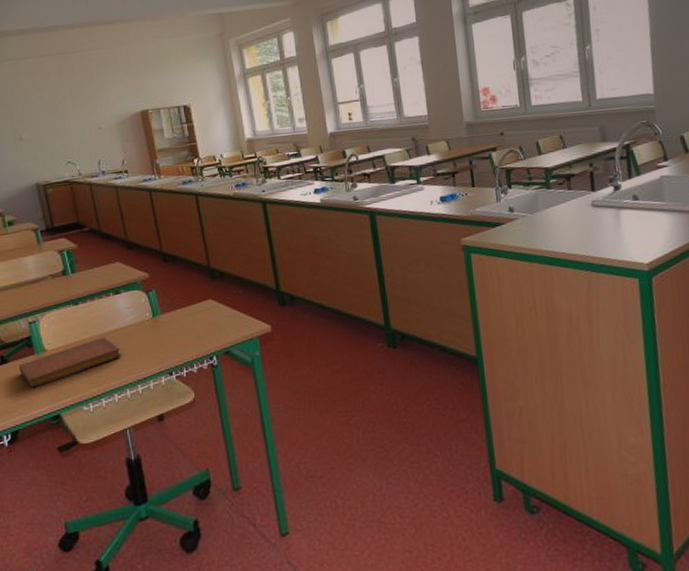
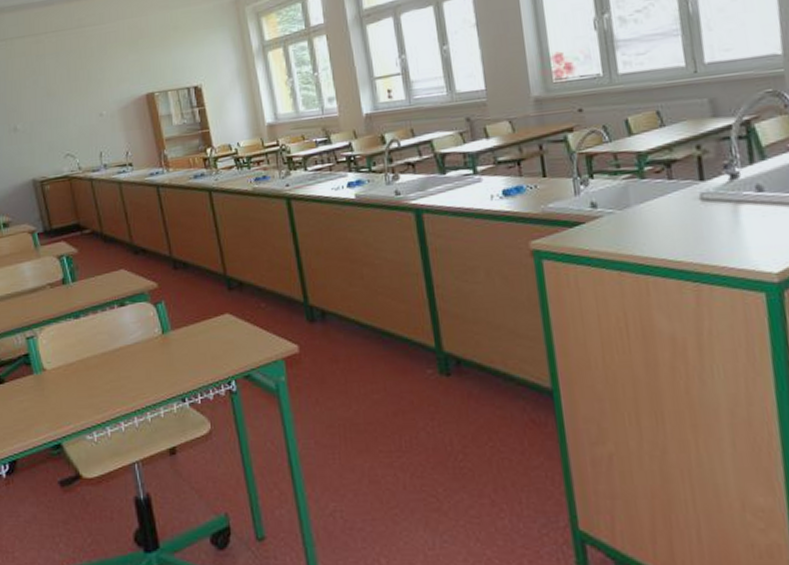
notebook: present [19,336,122,389] -> none [16,355,129,413]

